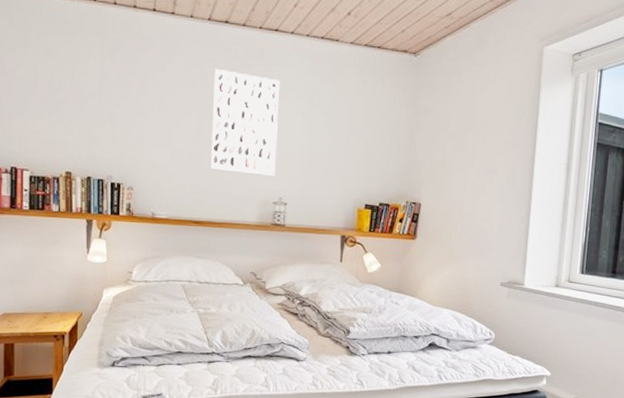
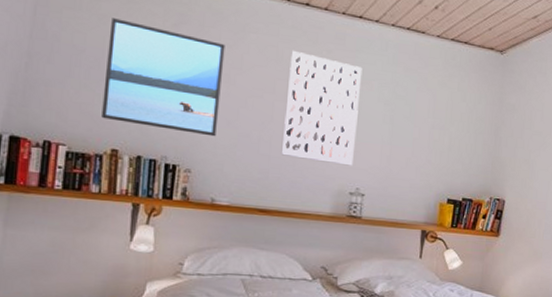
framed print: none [55,51,155,156] -> present [101,18,225,137]

